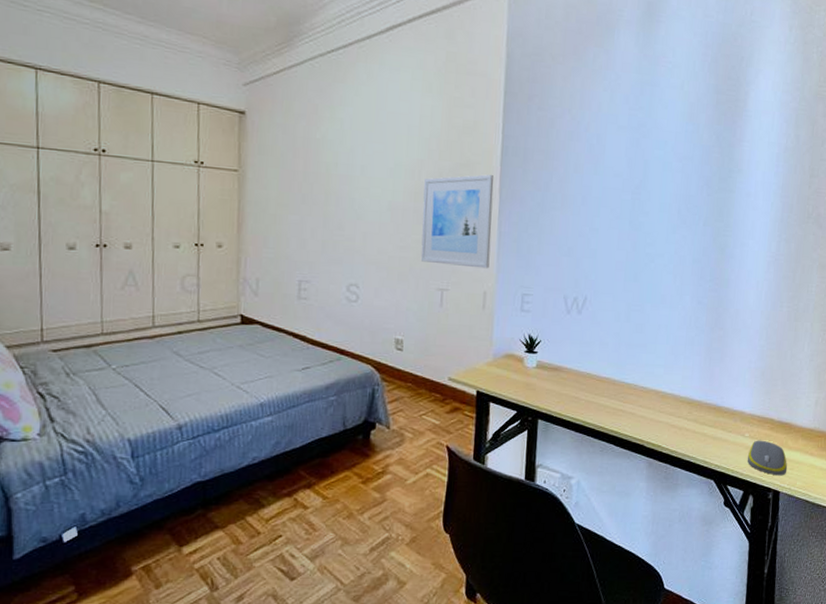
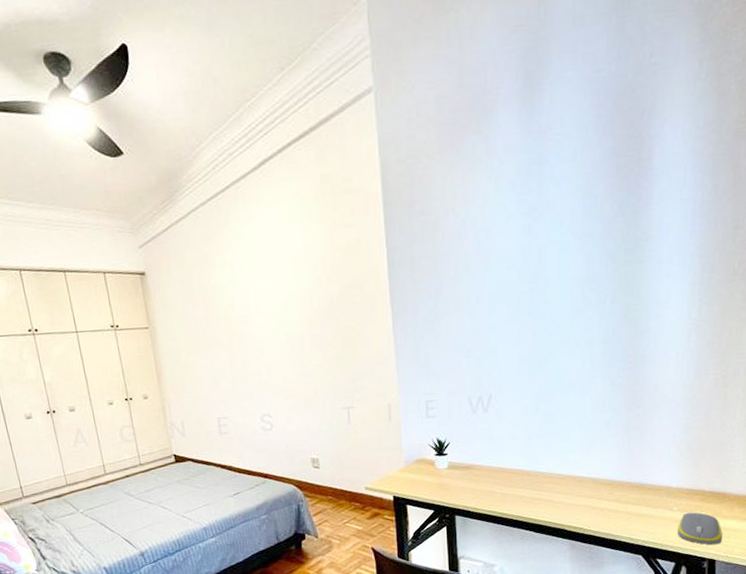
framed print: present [420,174,494,269] -> none [316,290,390,385]

